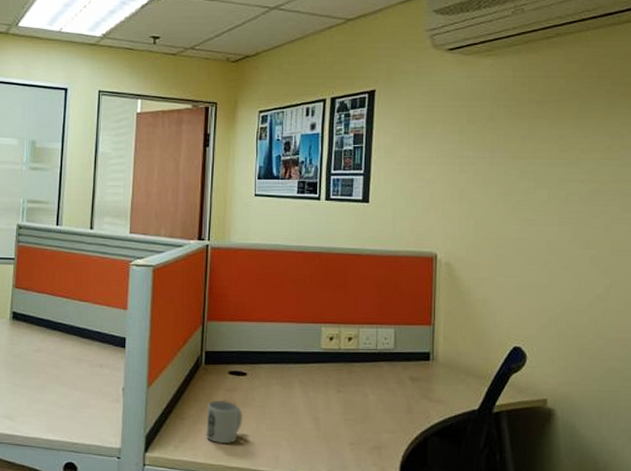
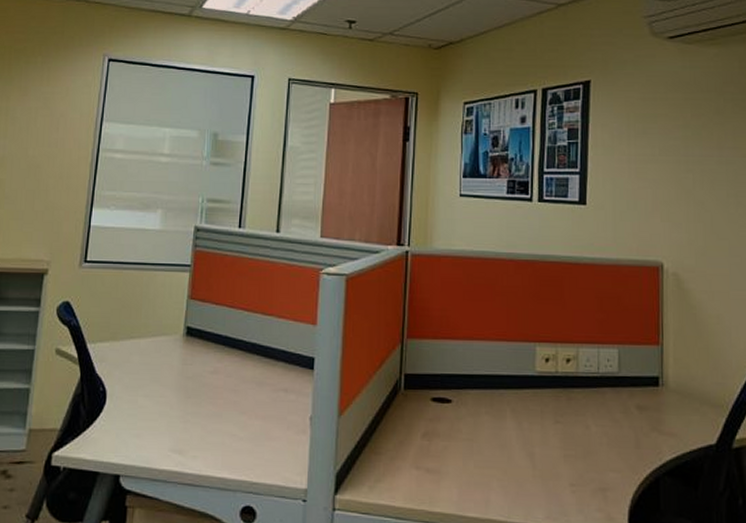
mug: present [206,401,242,443] -> none [405,432,447,484]

